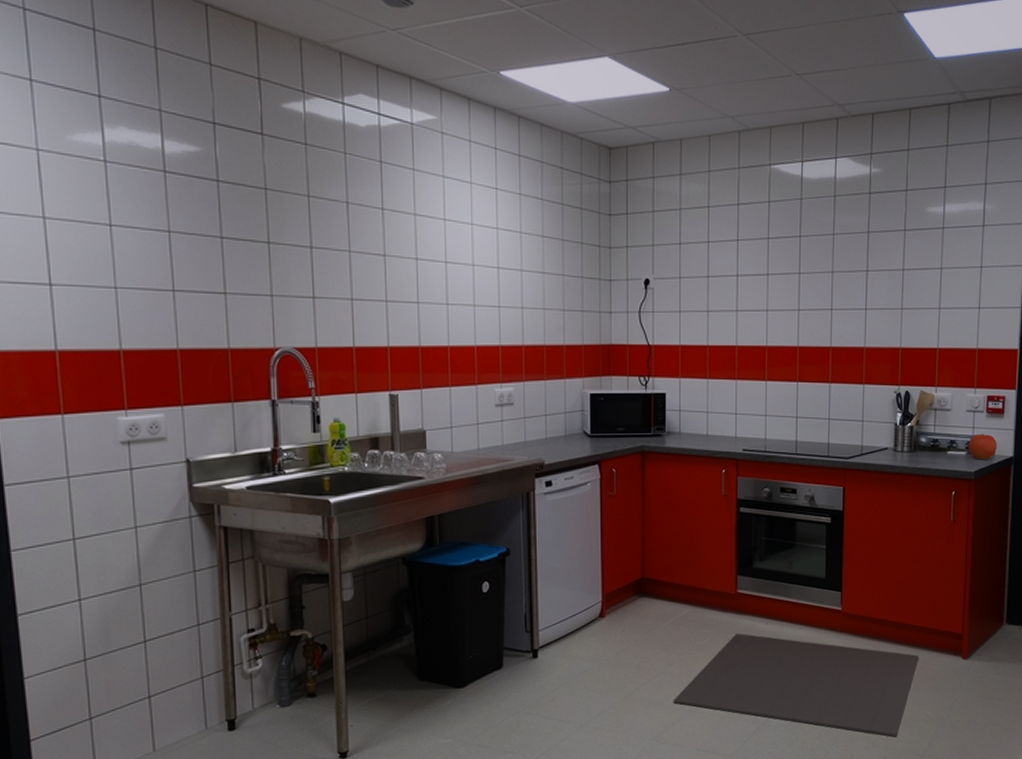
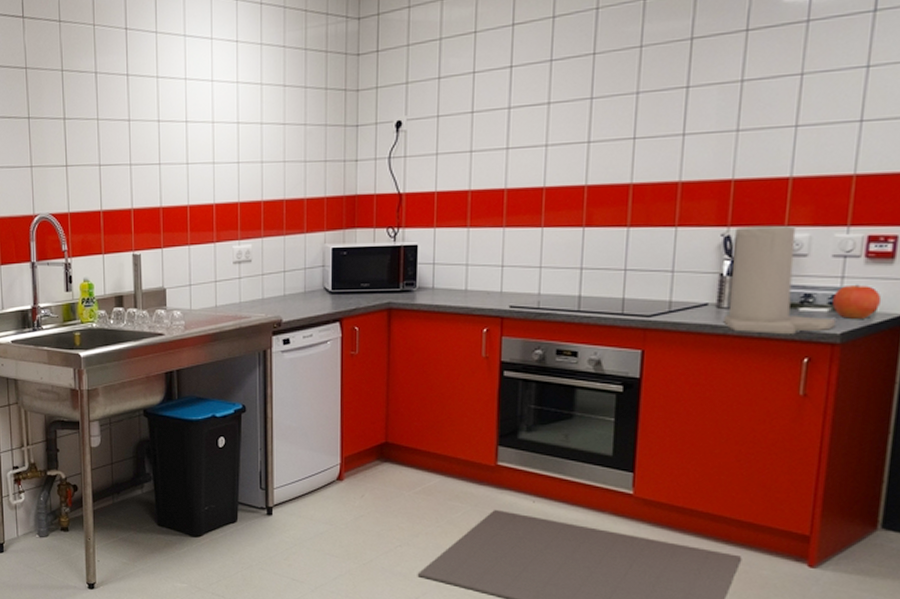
paper towel: none [899,385,971,473] -> present [723,225,837,335]

